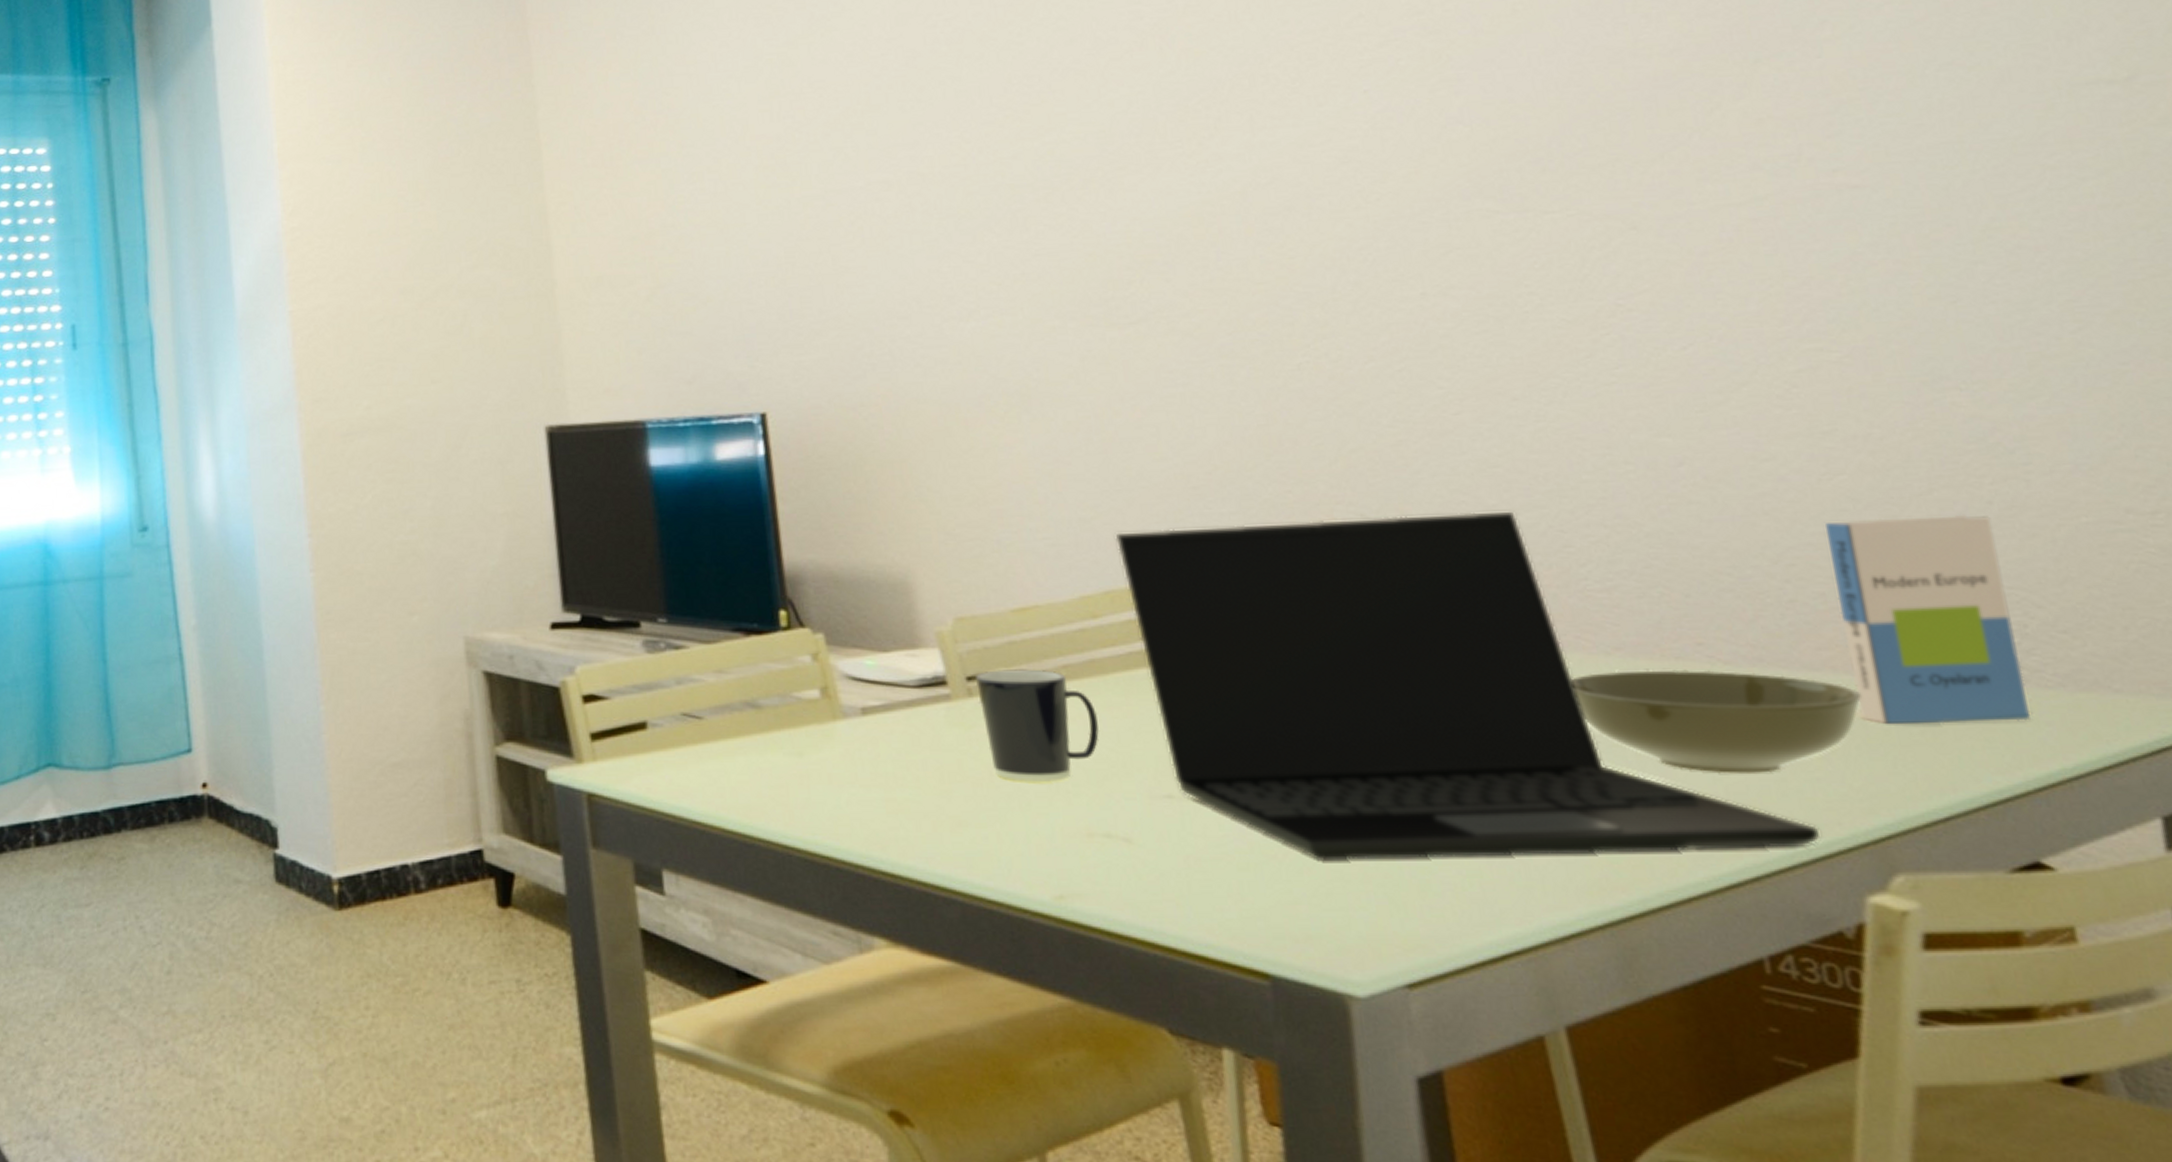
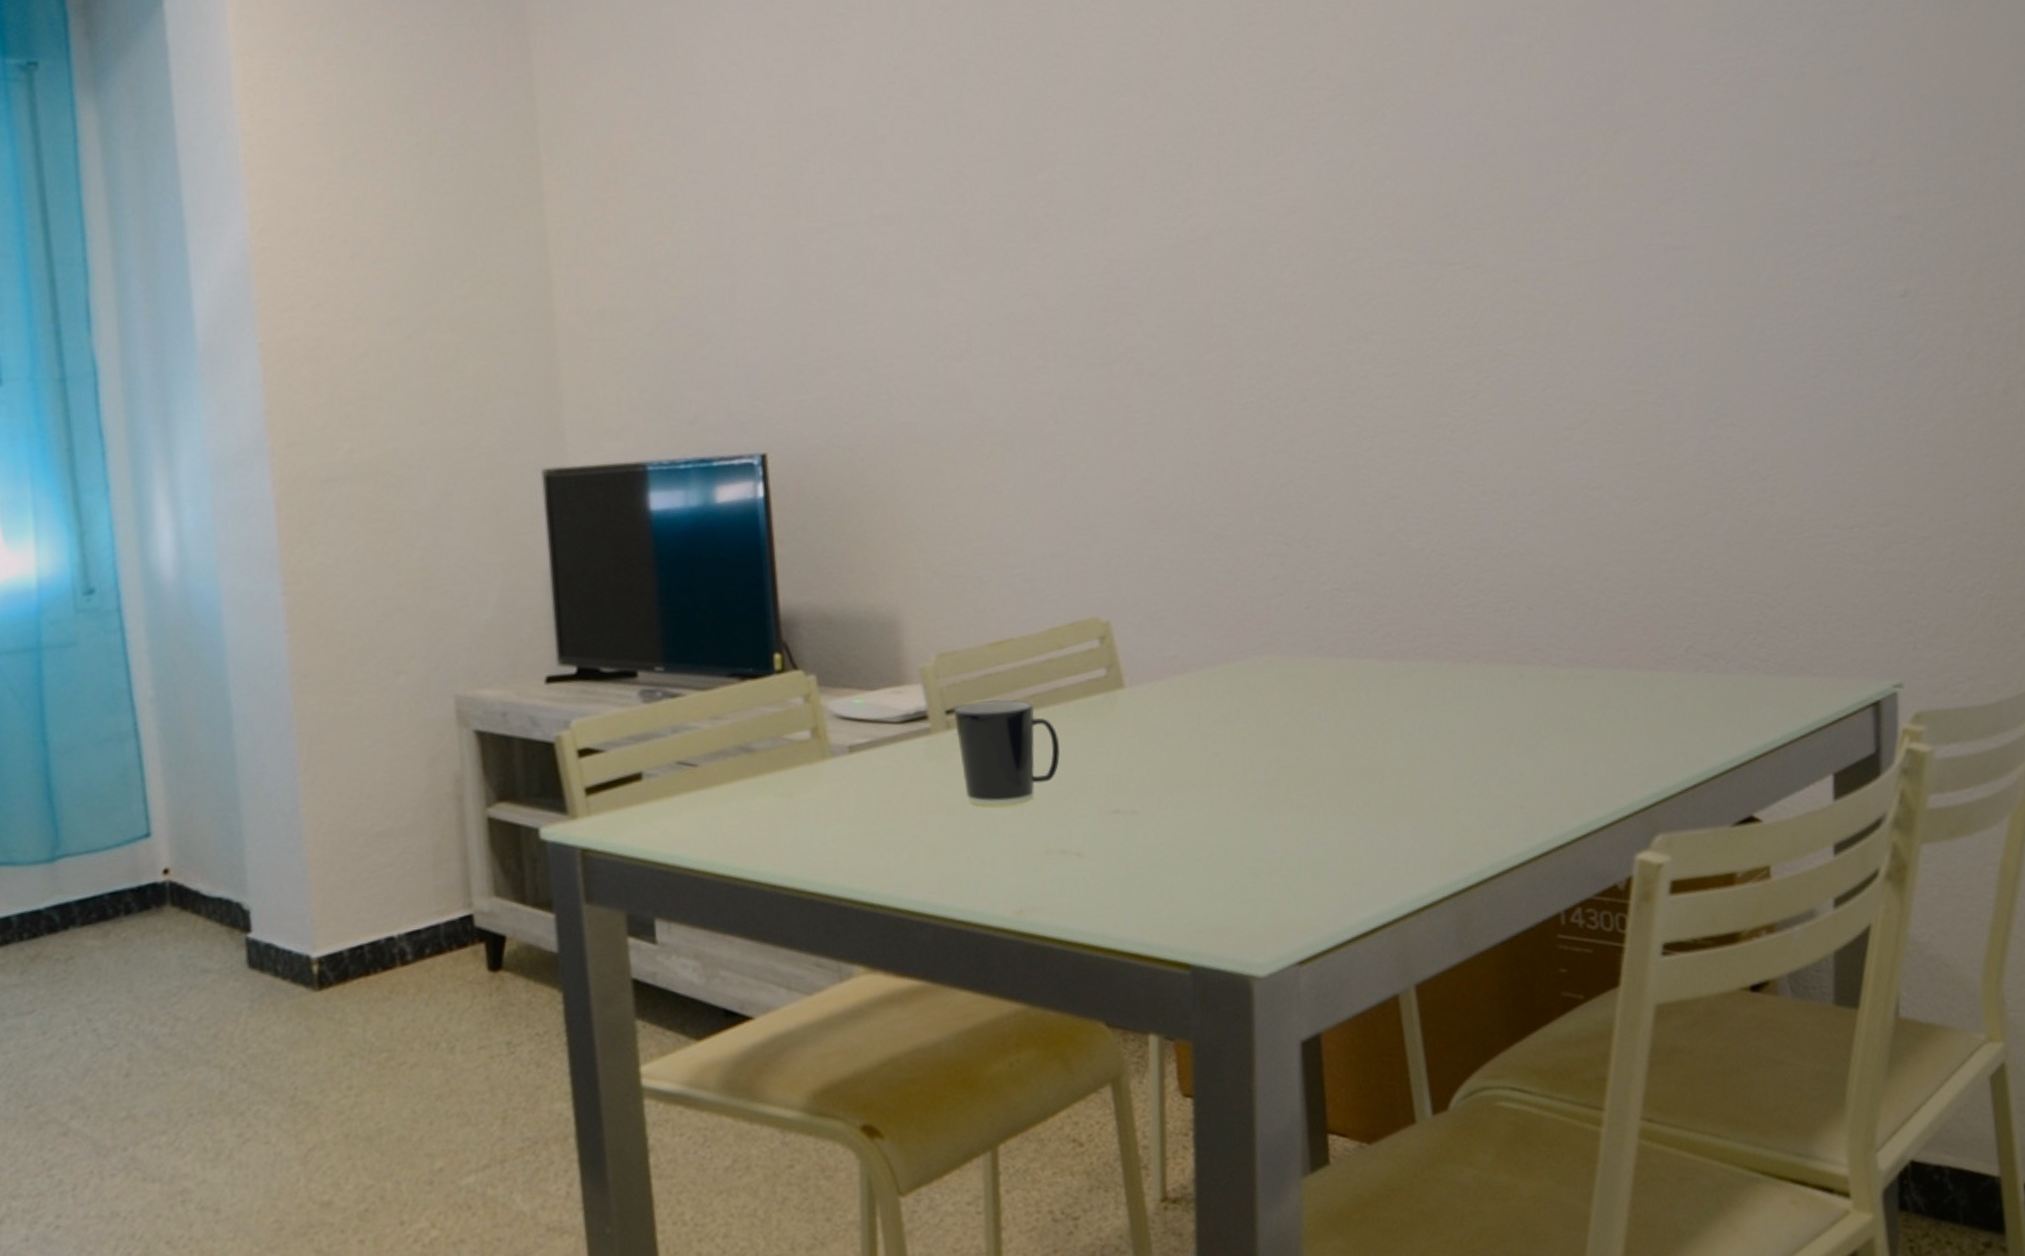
laptop: present [1115,511,1821,859] -> none [1082,537,1608,858]
bowl: present [1570,669,1861,774] -> none [1439,672,1645,760]
book: present [1825,514,2030,725] -> none [1633,531,1756,711]

